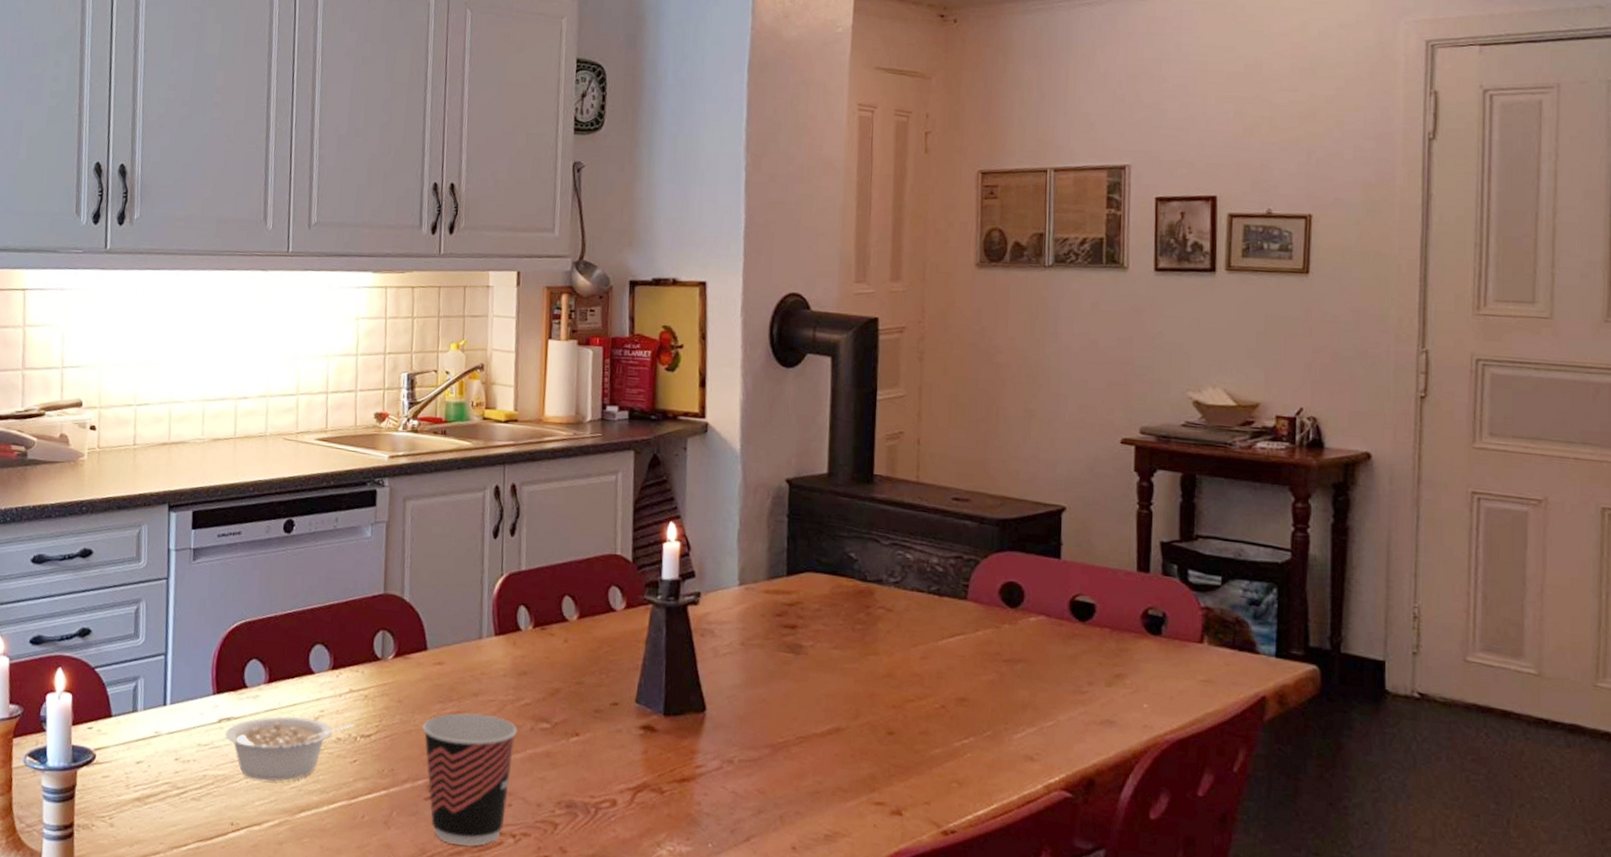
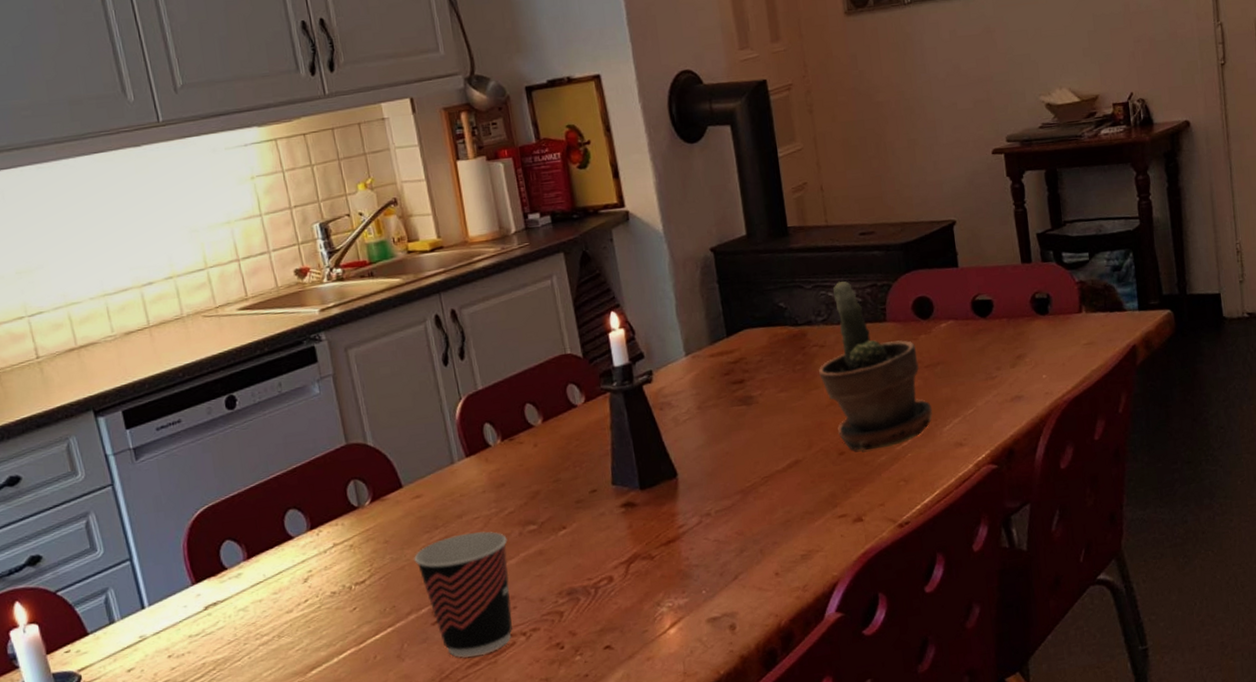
legume: present [225,716,354,782] -> none [215,574,346,653]
potted plant: none [881,544,1005,740] -> present [819,281,933,451]

